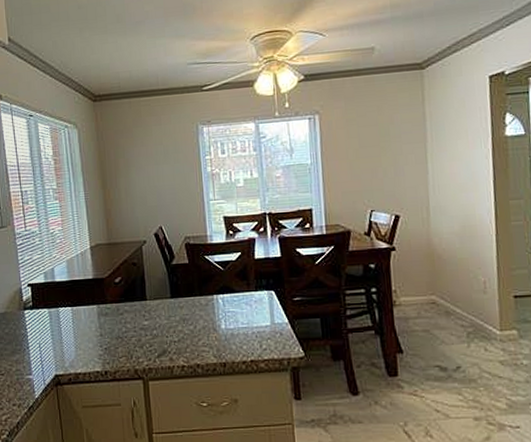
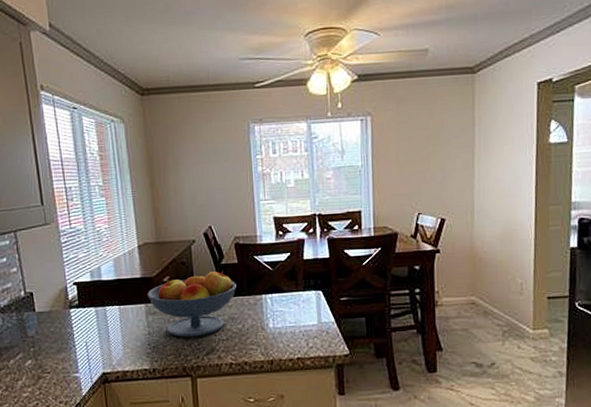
fruit bowl: none [100,270,188,339] -> present [148,270,237,338]

